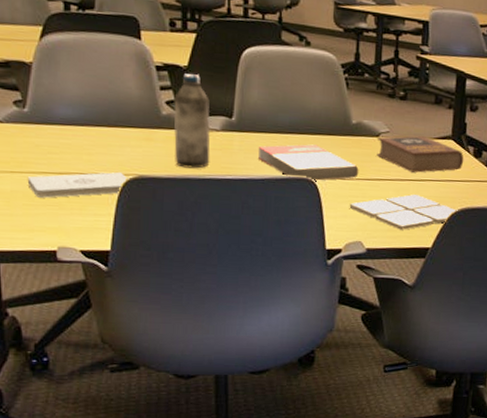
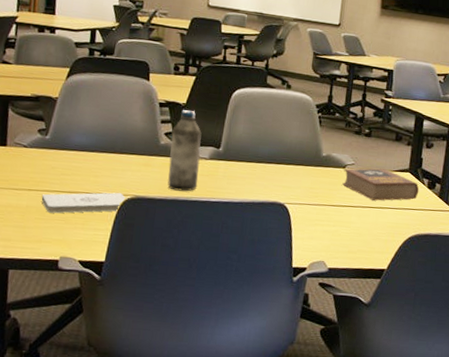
book: present [258,144,359,182] -> none [239,173,326,206]
drink coaster: present [349,194,458,230] -> none [315,220,412,252]

